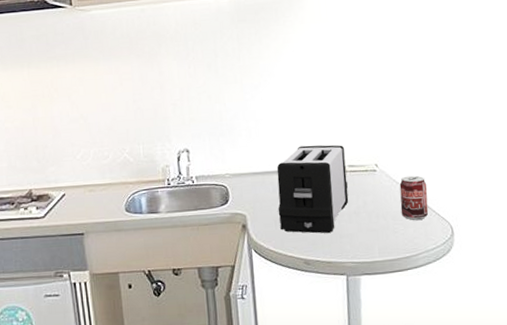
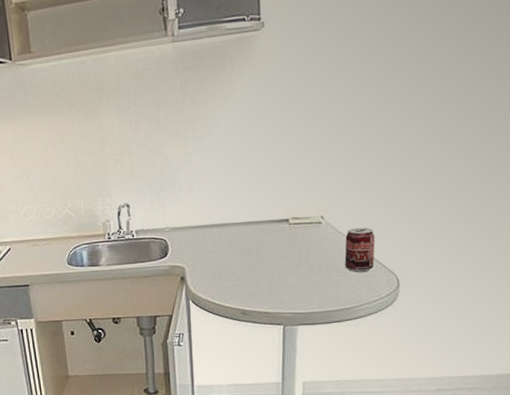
toaster: present [276,144,349,233] -> none [217,197,291,285]

